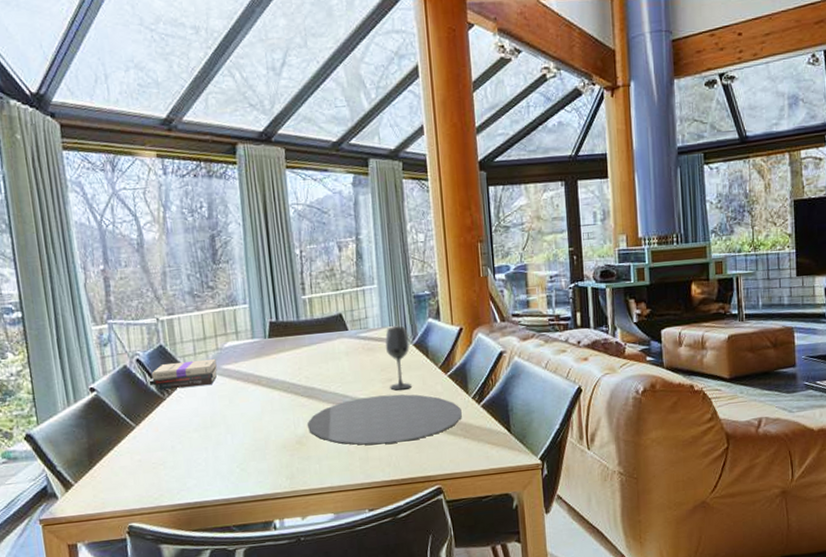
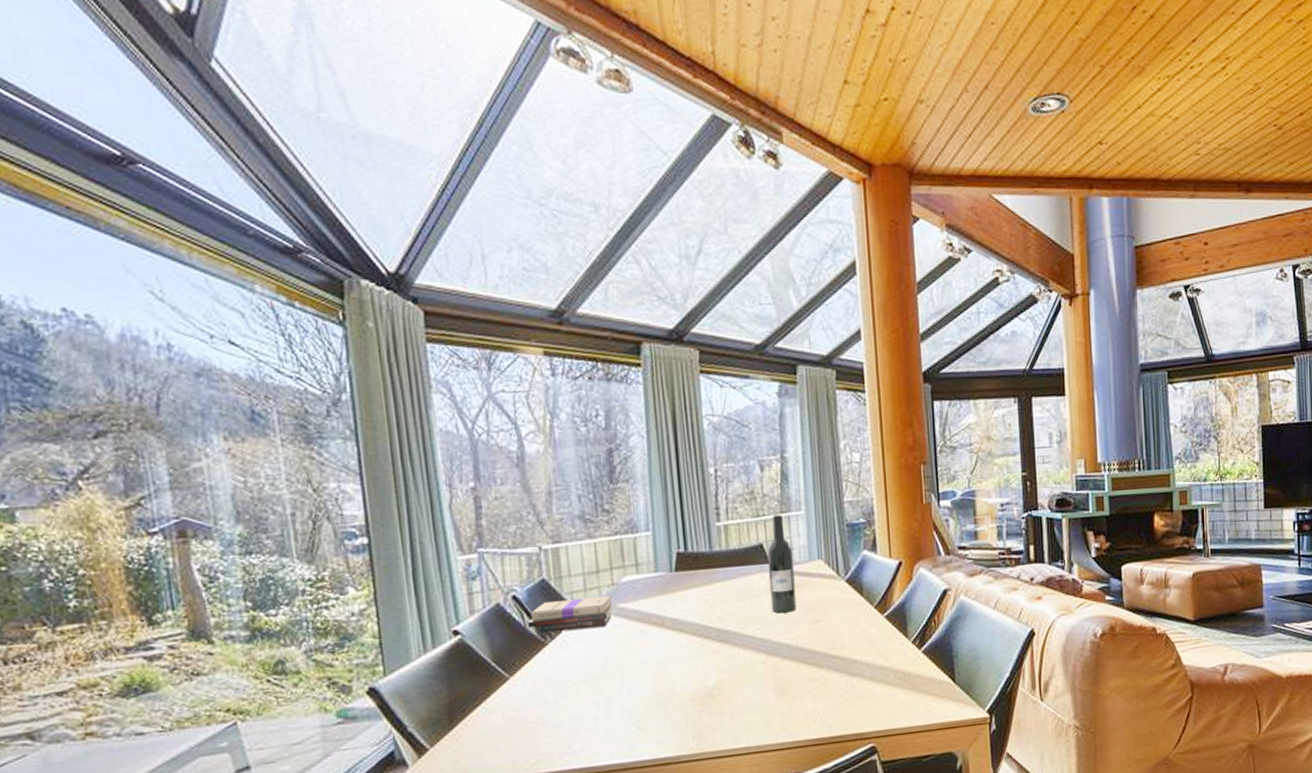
placemat: present [308,394,462,445] -> none [720,637,900,698]
wine bottle: none [345,289,372,373] -> present [766,515,797,614]
wine glass: present [385,326,412,390] -> none [812,559,843,634]

